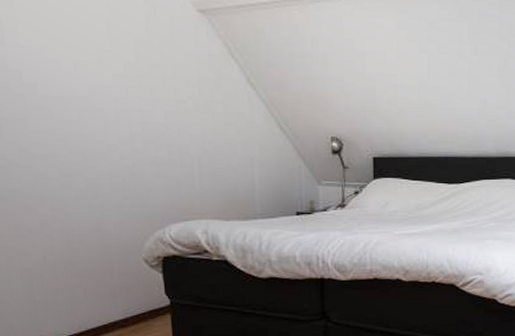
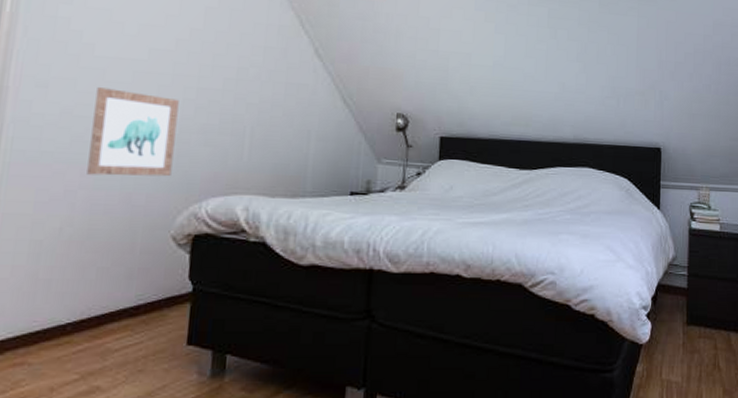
wall art: none [47,127,133,209] -> present [87,87,179,177]

